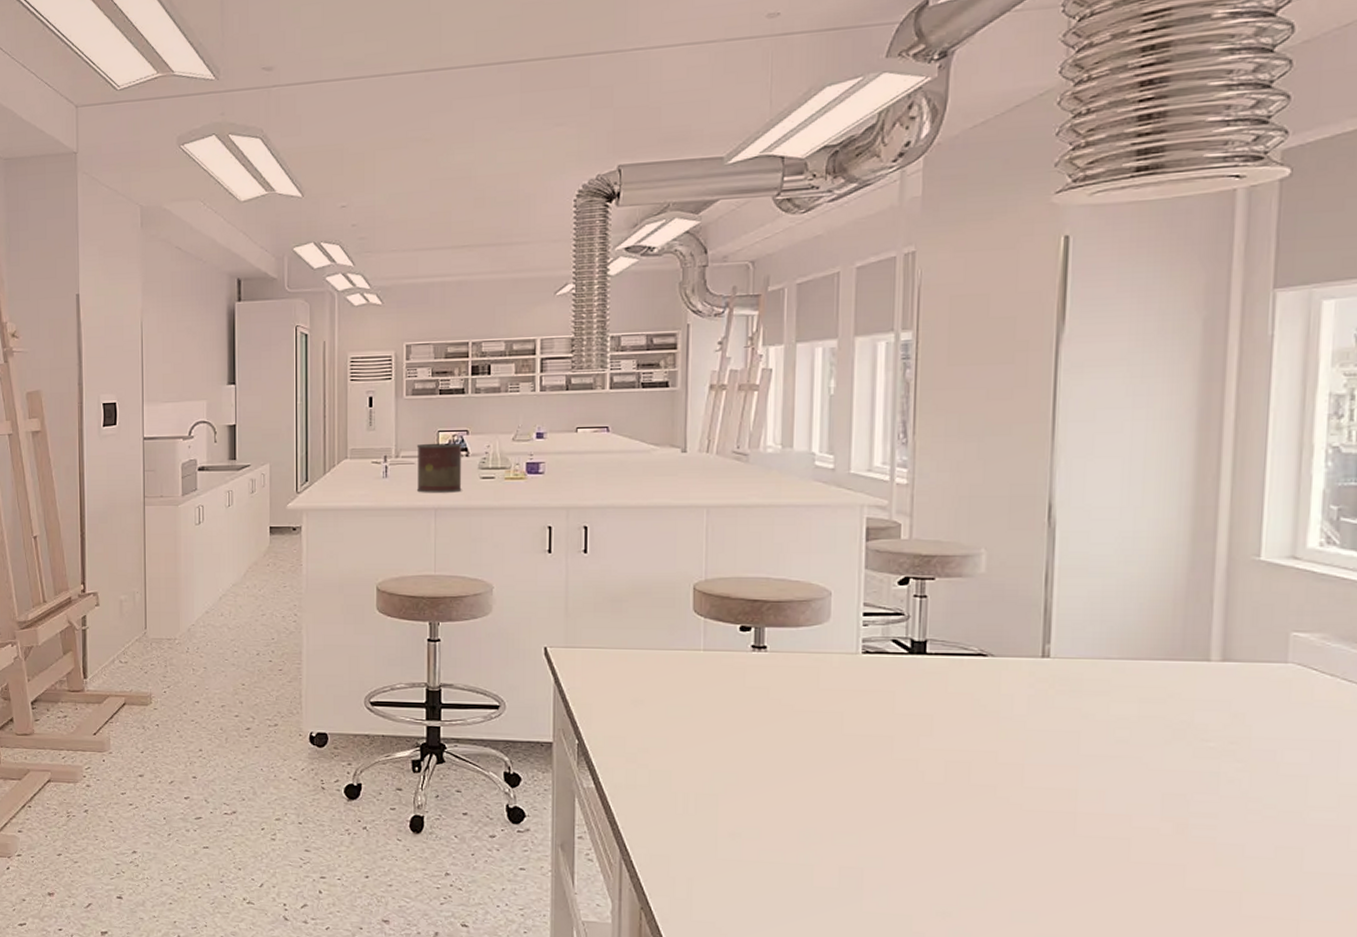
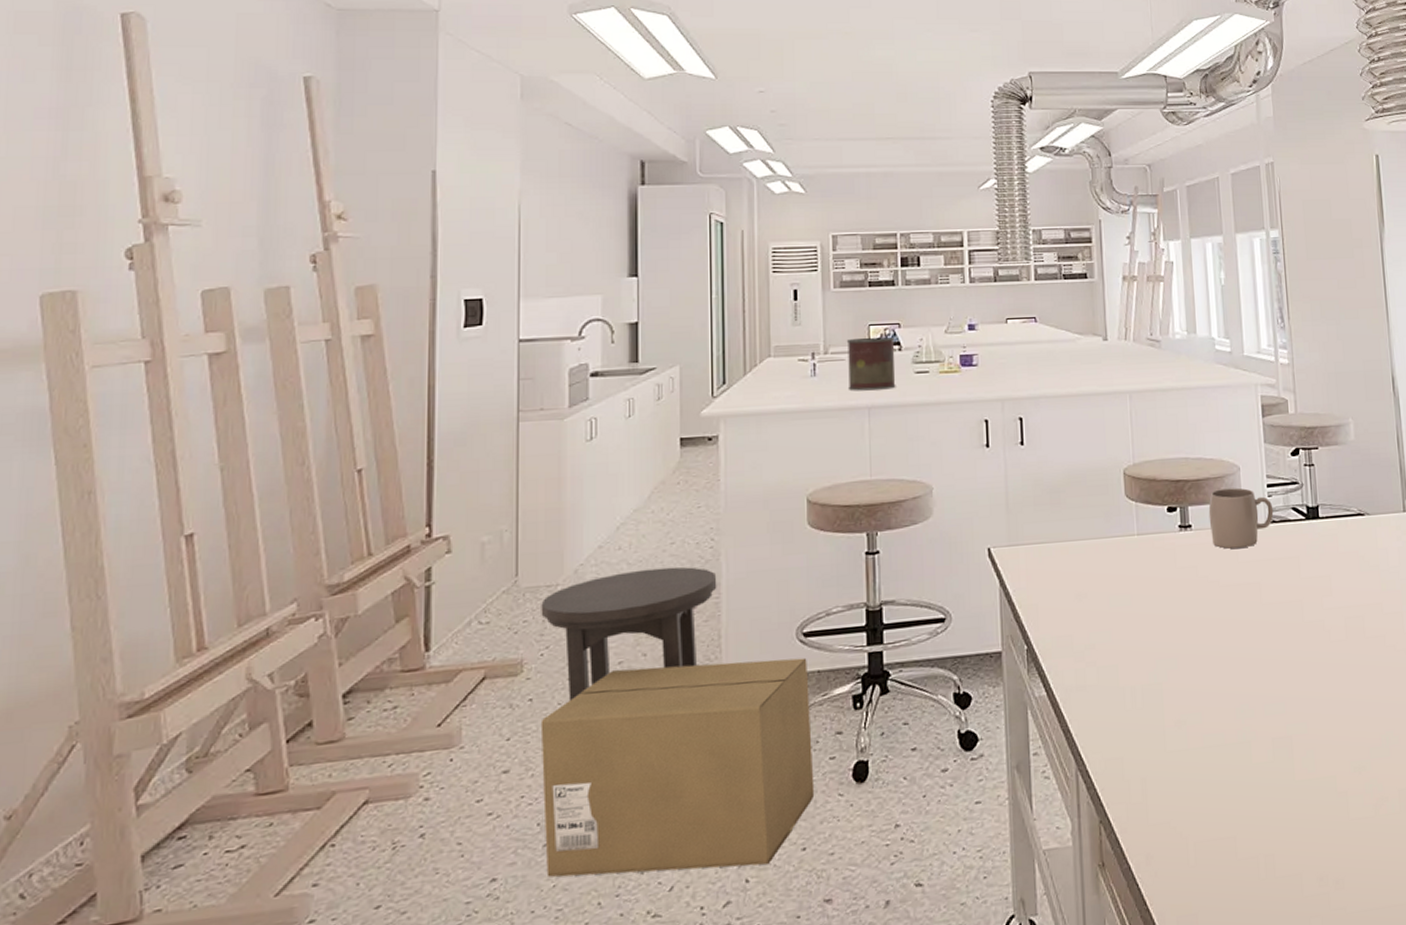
stool: none [164,634,299,730] -> present [541,567,717,701]
box: none [165,712,377,882] -> present [540,657,815,878]
mug: none [788,613,869,675] -> present [1208,487,1274,549]

